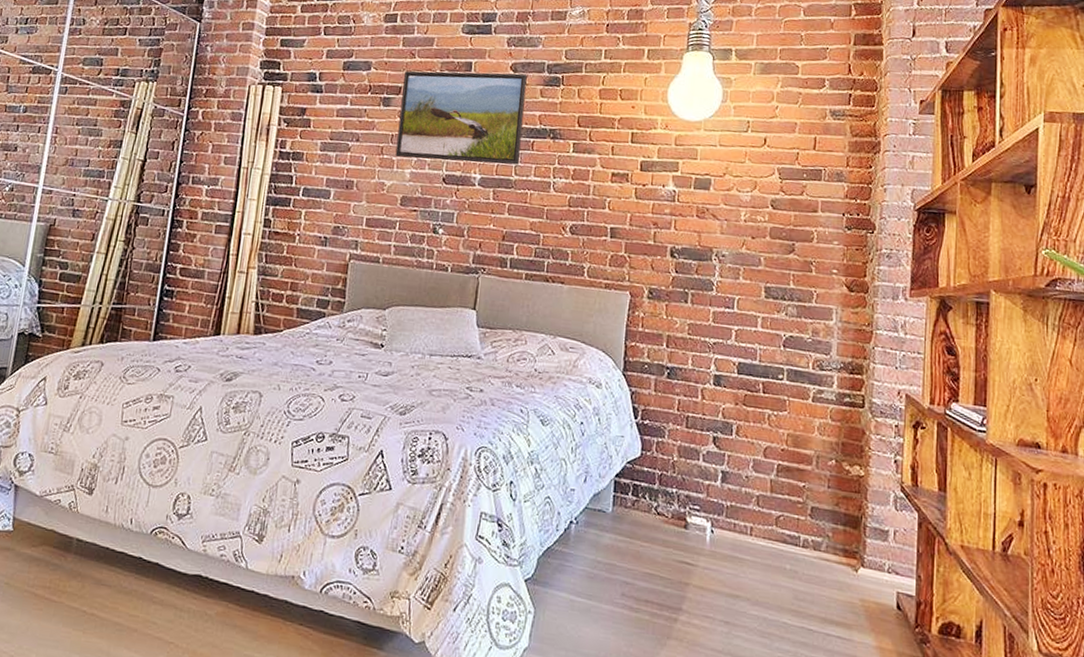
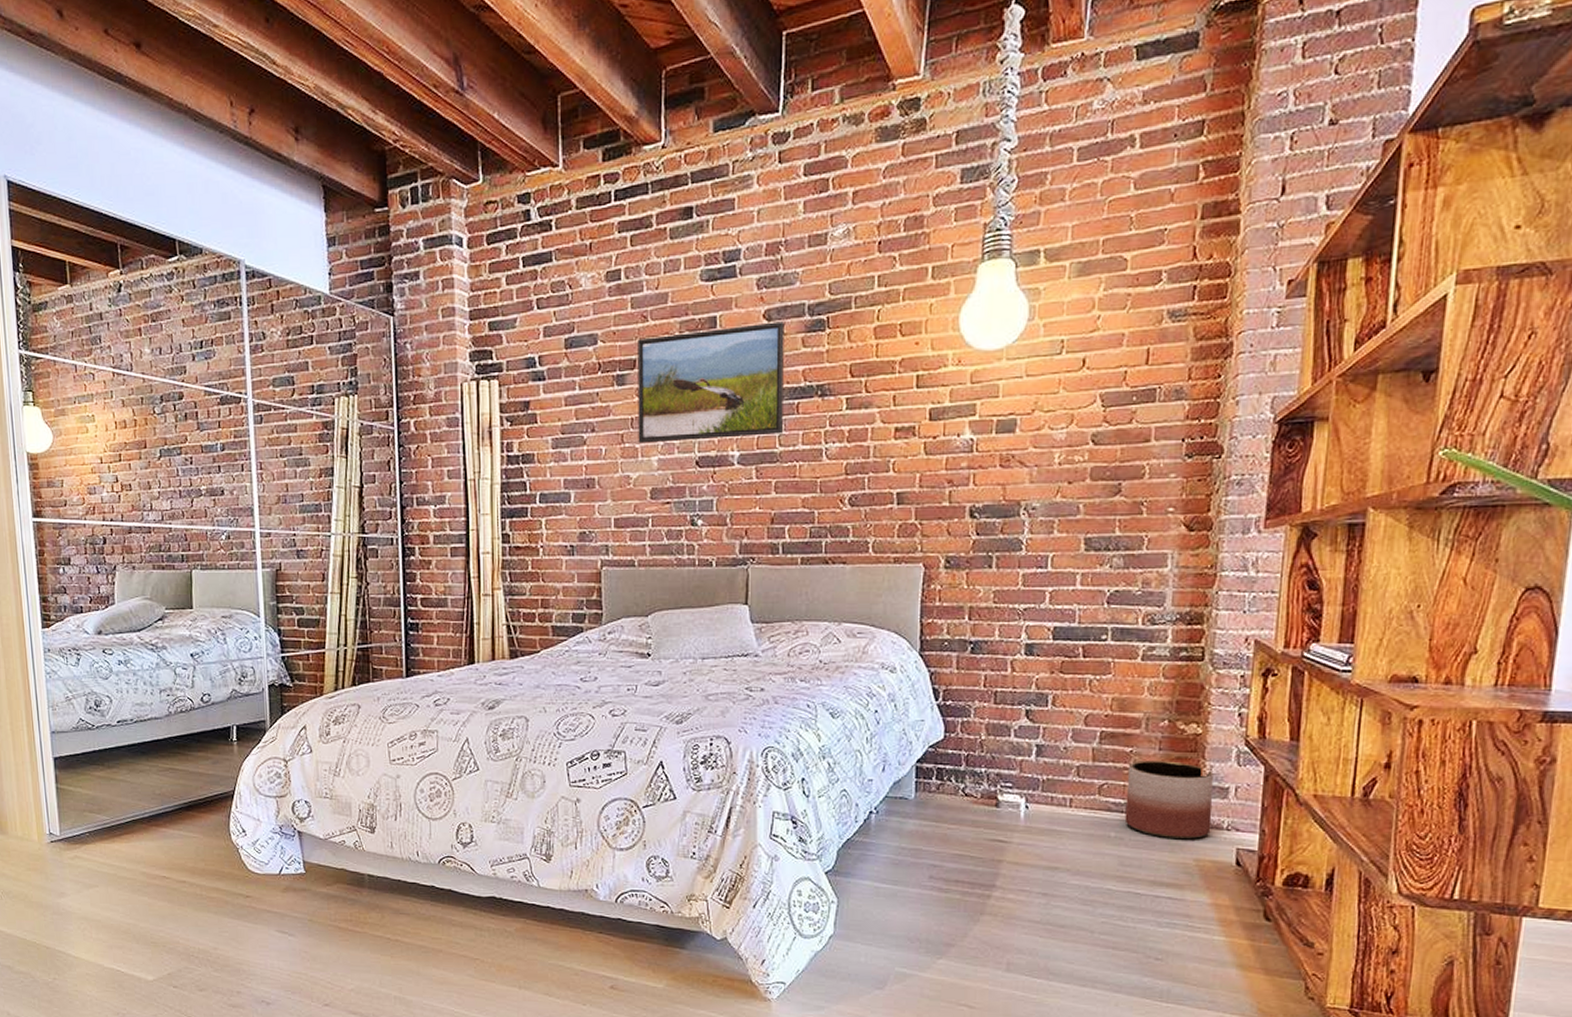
planter: none [798,496,875,579] -> present [1124,760,1214,840]

